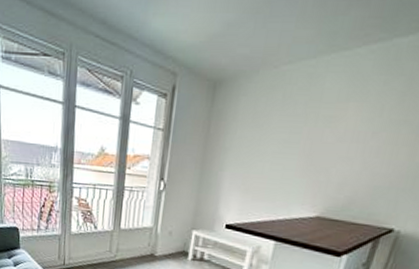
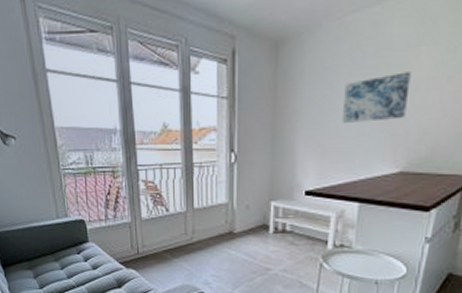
wall art: none [267,123,338,168] -> present [341,71,411,123]

